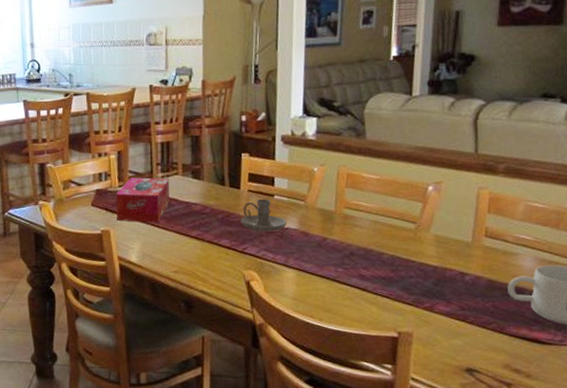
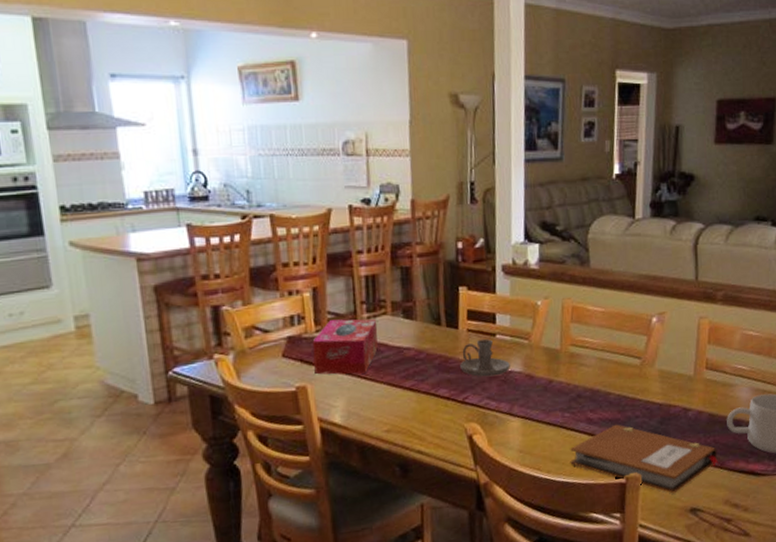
notebook: none [342,282,499,352] -> present [570,424,719,494]

